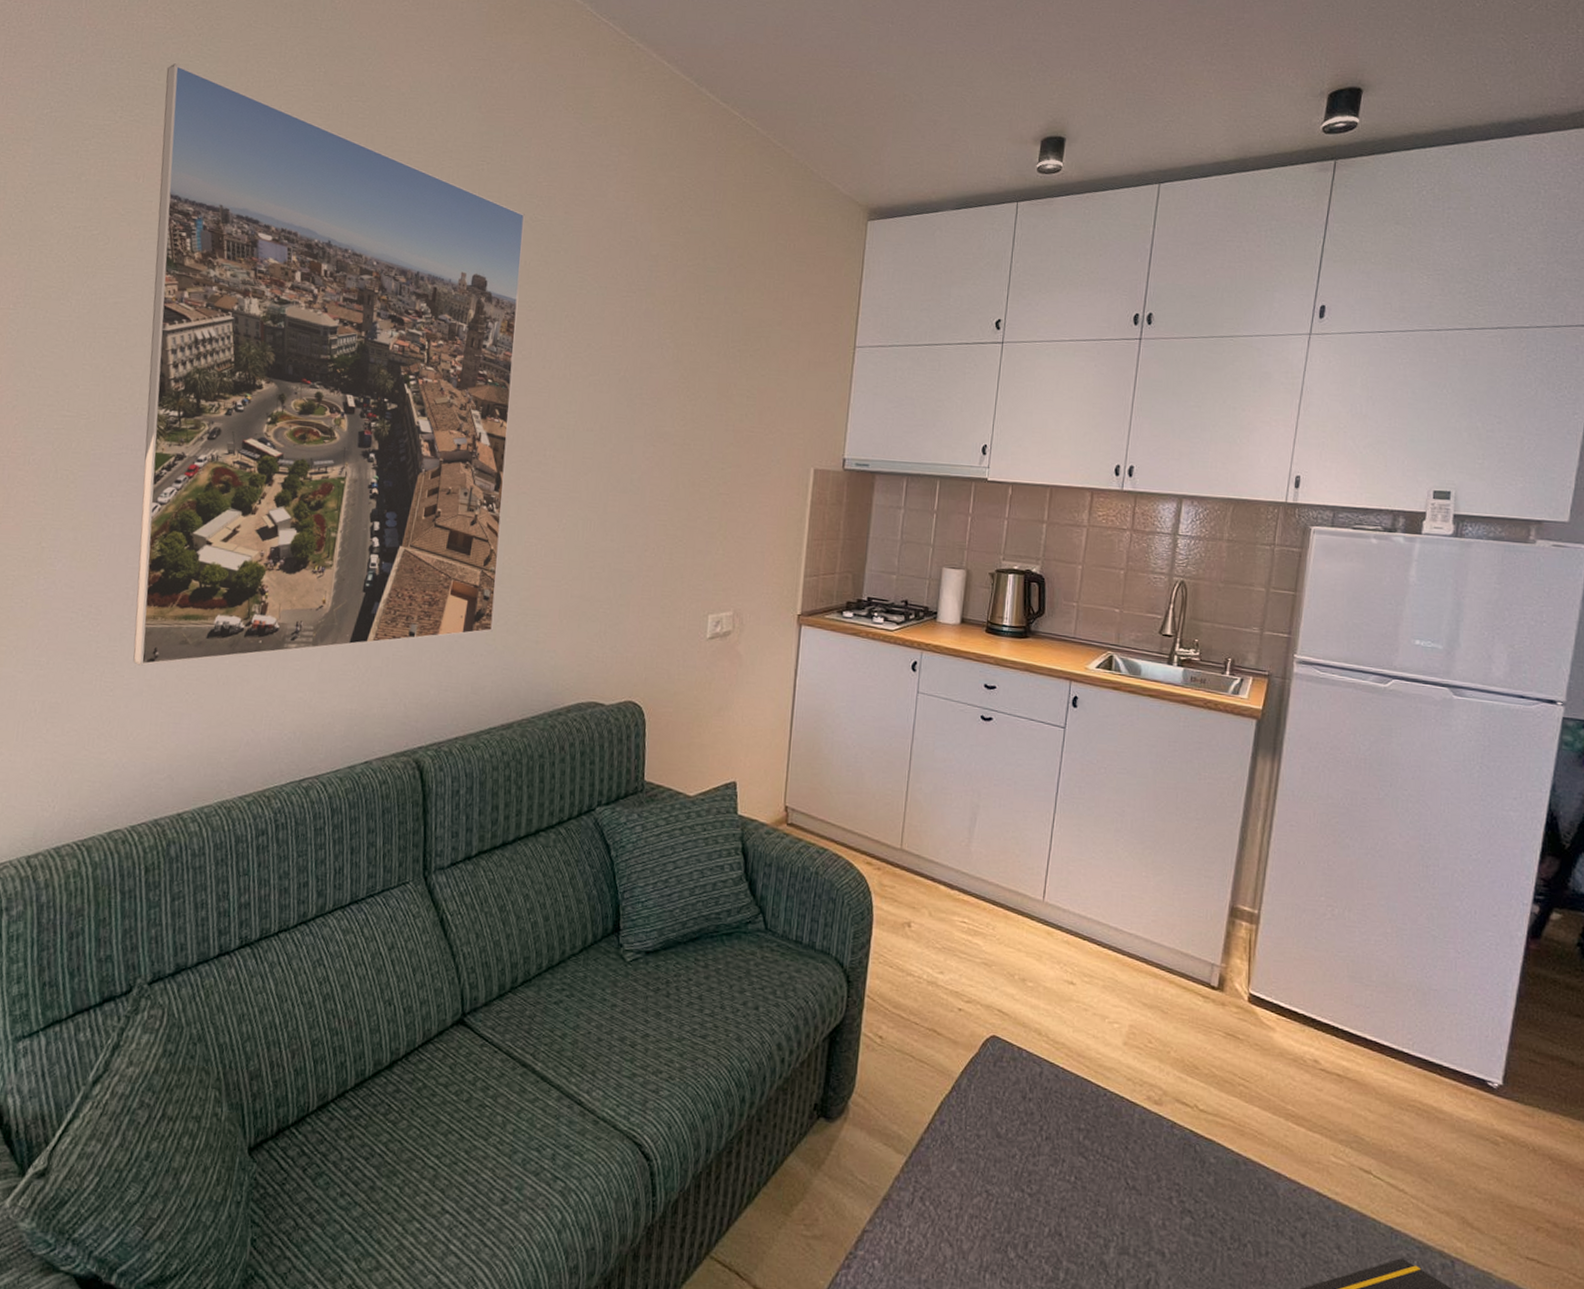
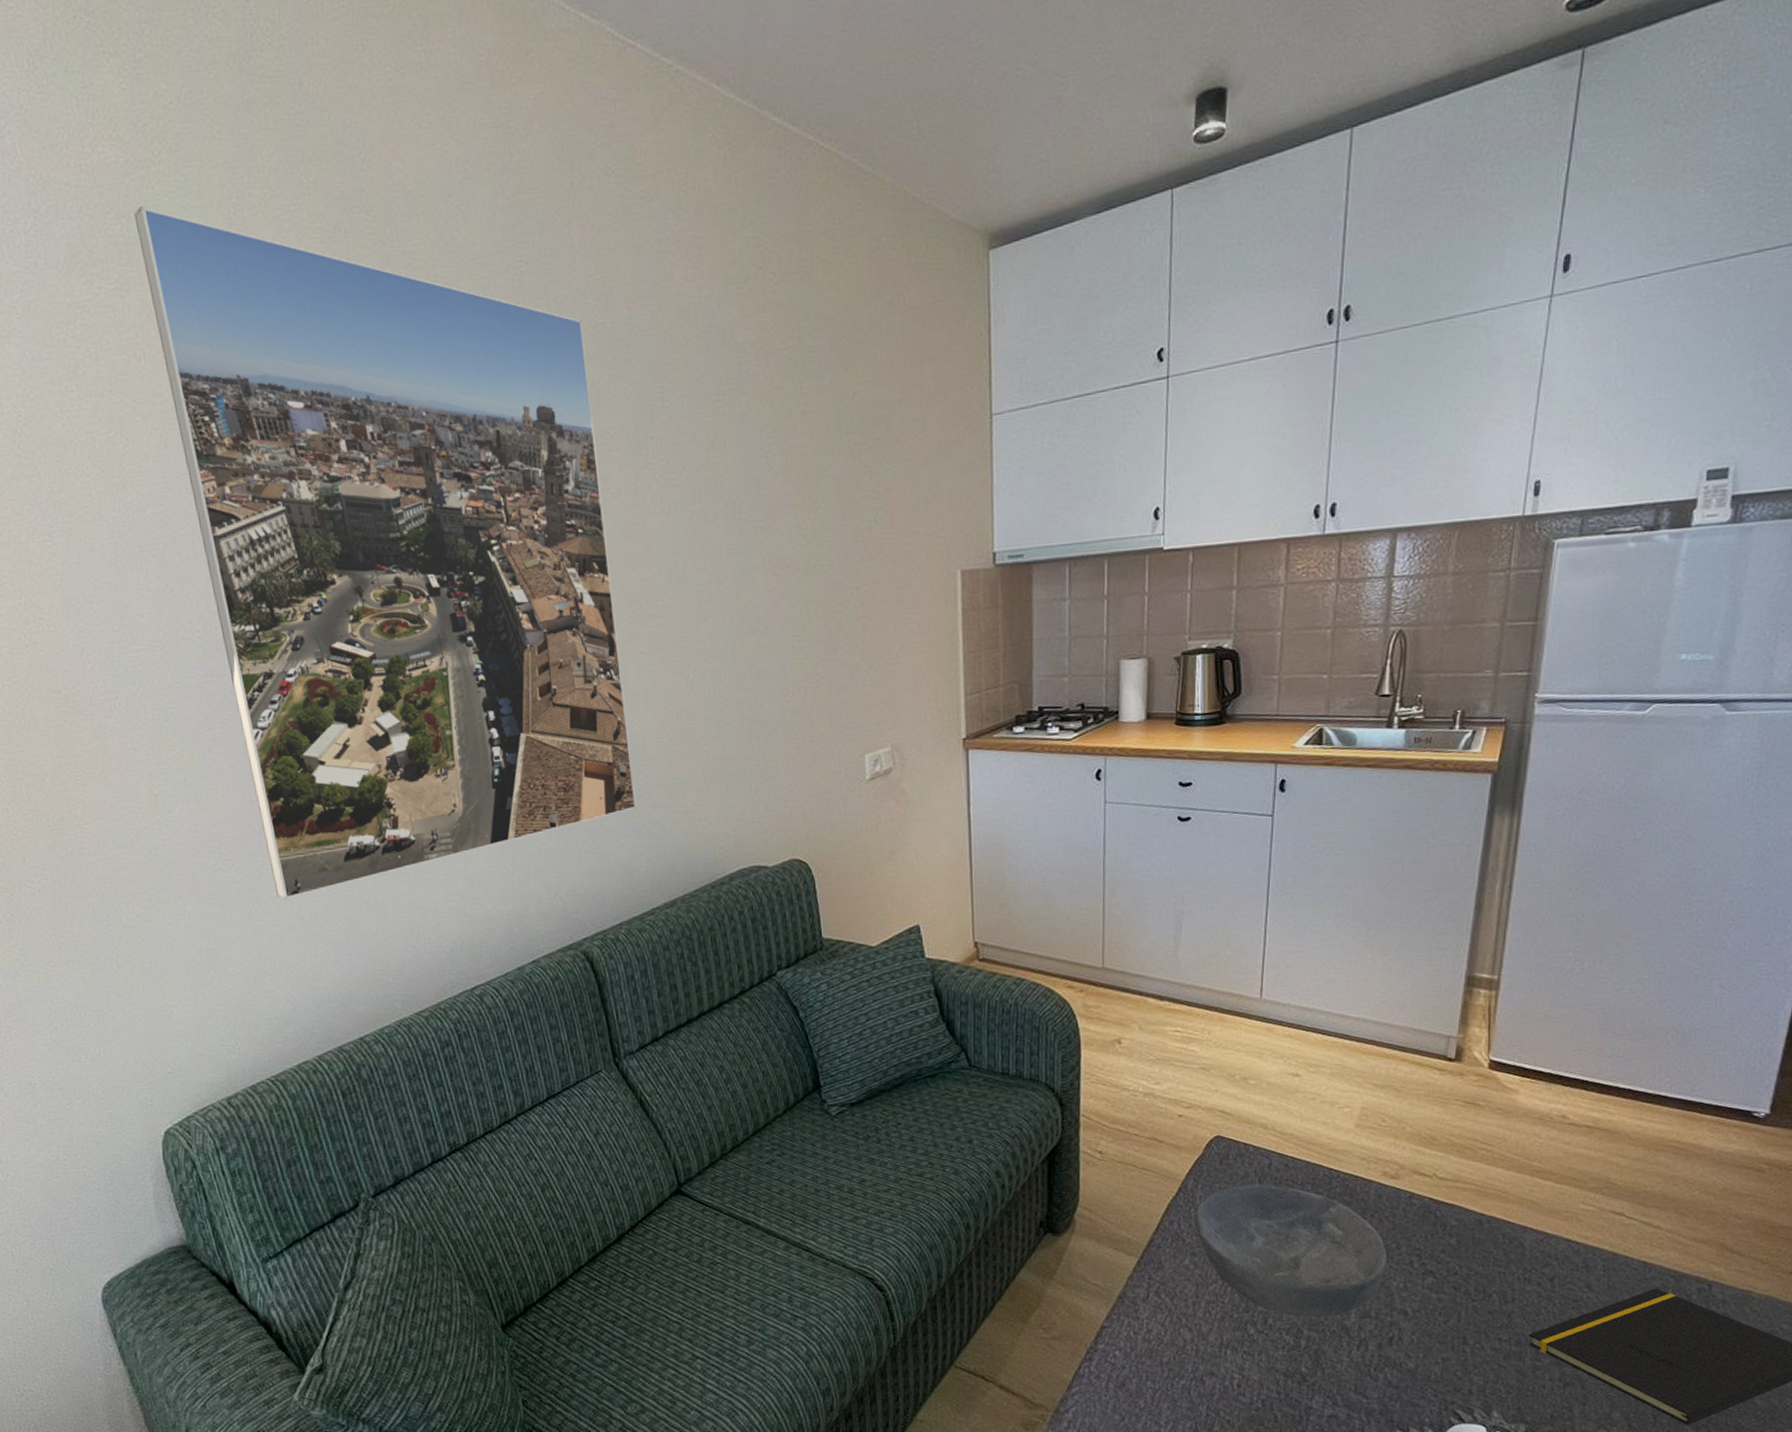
bowl: none [965,1090,1147,1249] -> present [1195,1183,1387,1318]

